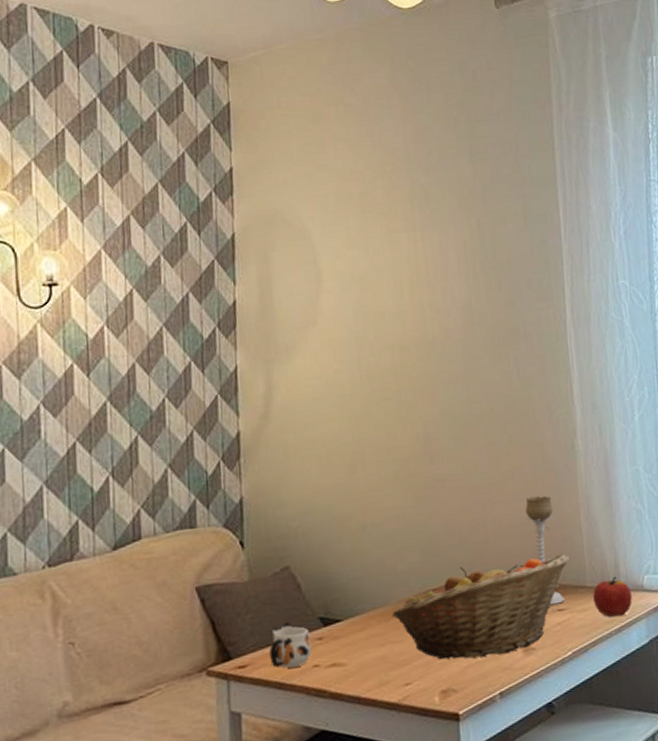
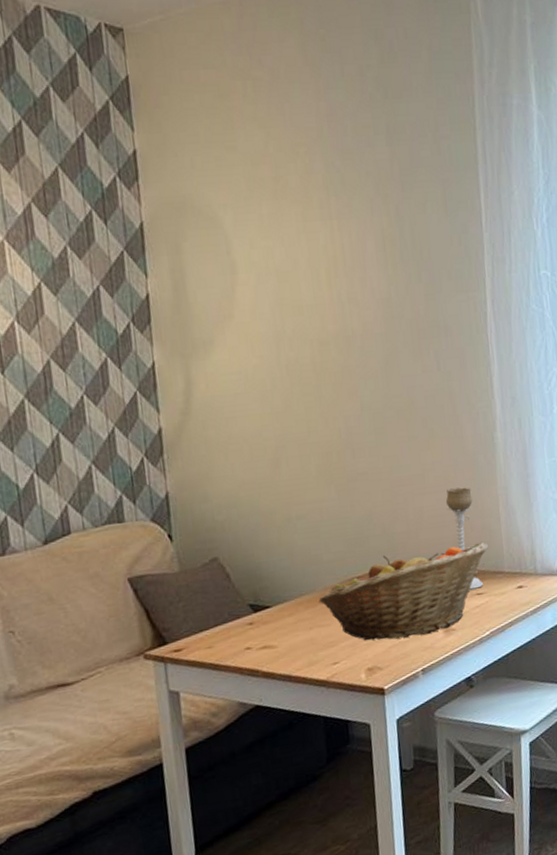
mug: present [269,622,312,668] -> none [203,609,244,651]
apple: present [593,576,632,617] -> none [510,562,548,600]

